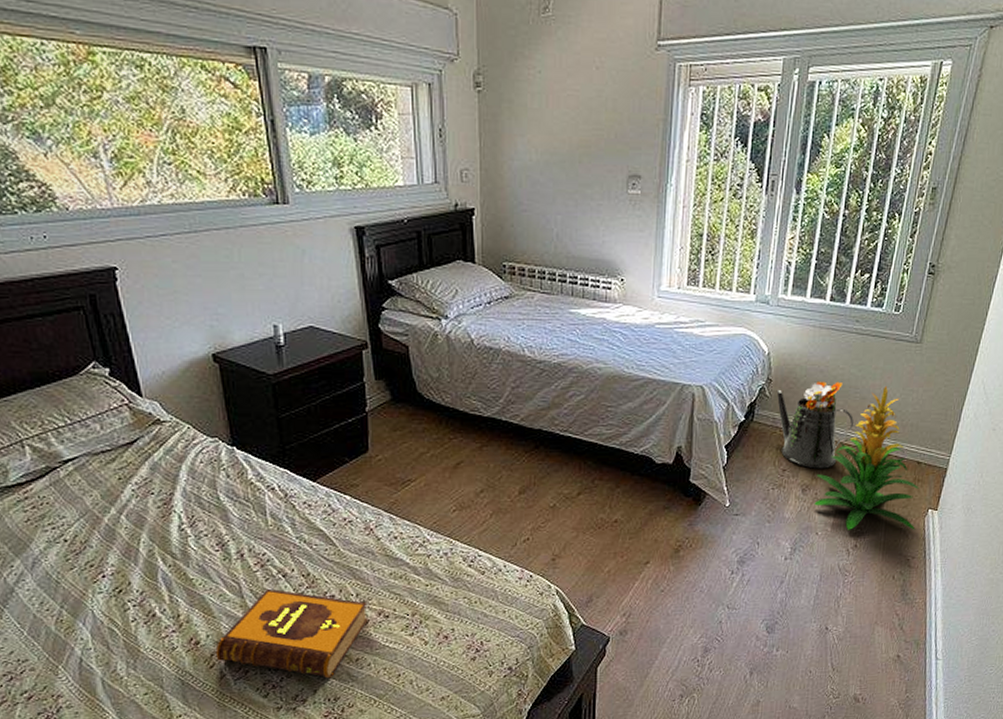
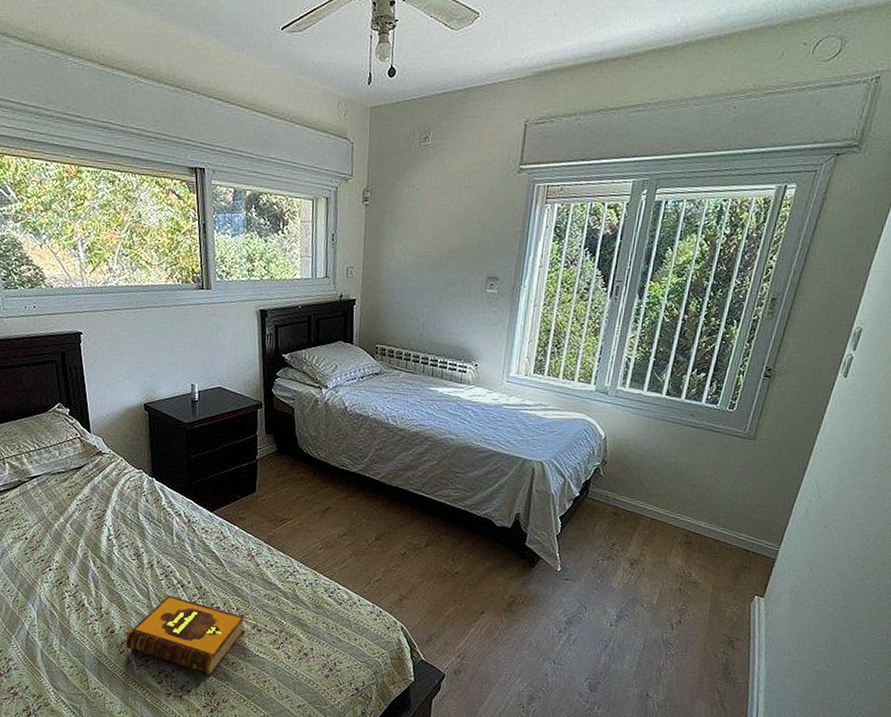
watering can: present [777,381,855,469] -> none [611,467,684,547]
indoor plant: present [814,385,919,530] -> none [641,476,746,614]

